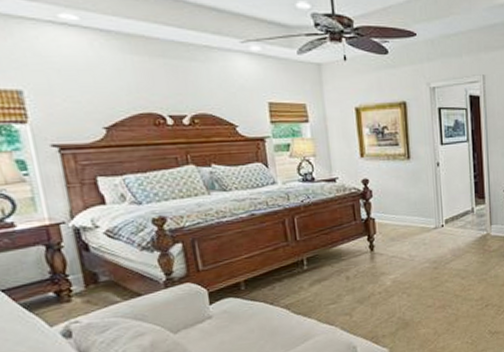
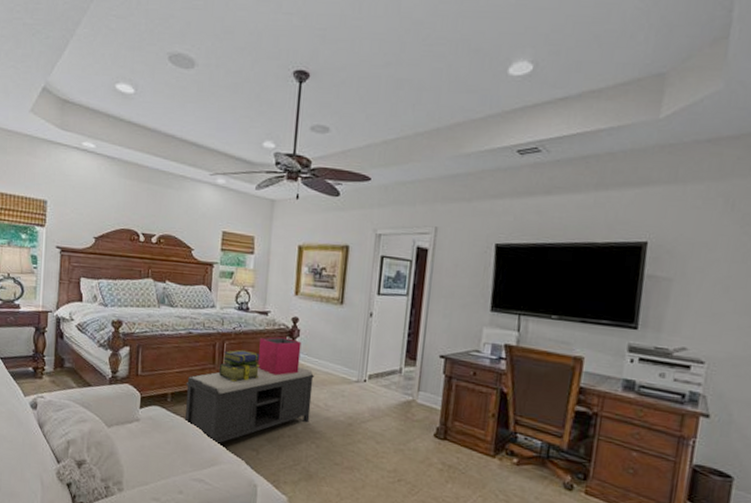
bench: none [258,226,397,318] -> present [185,366,315,444]
stack of books: none [293,220,339,254] -> present [218,349,261,382]
storage bin: none [332,200,378,239] -> present [258,336,302,376]

